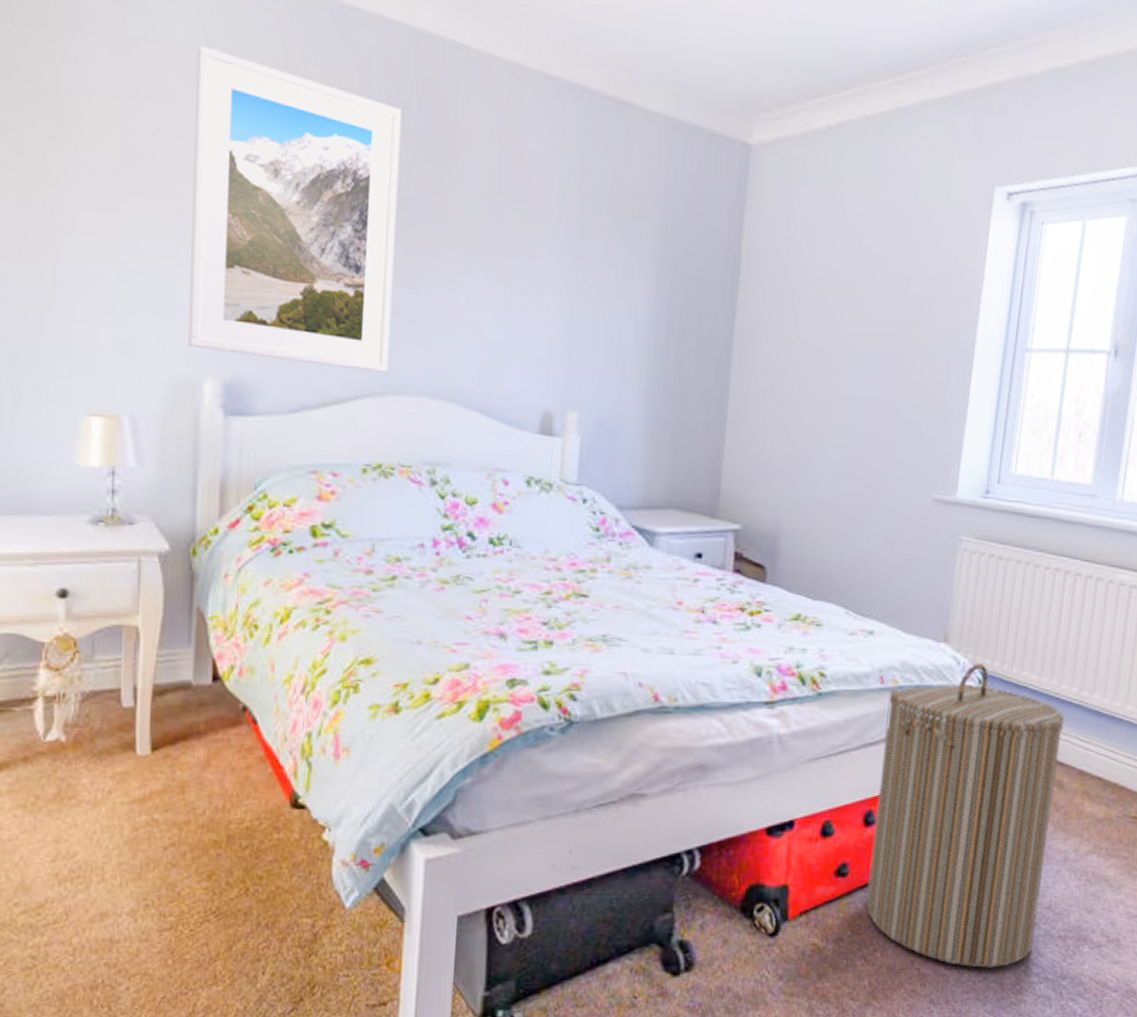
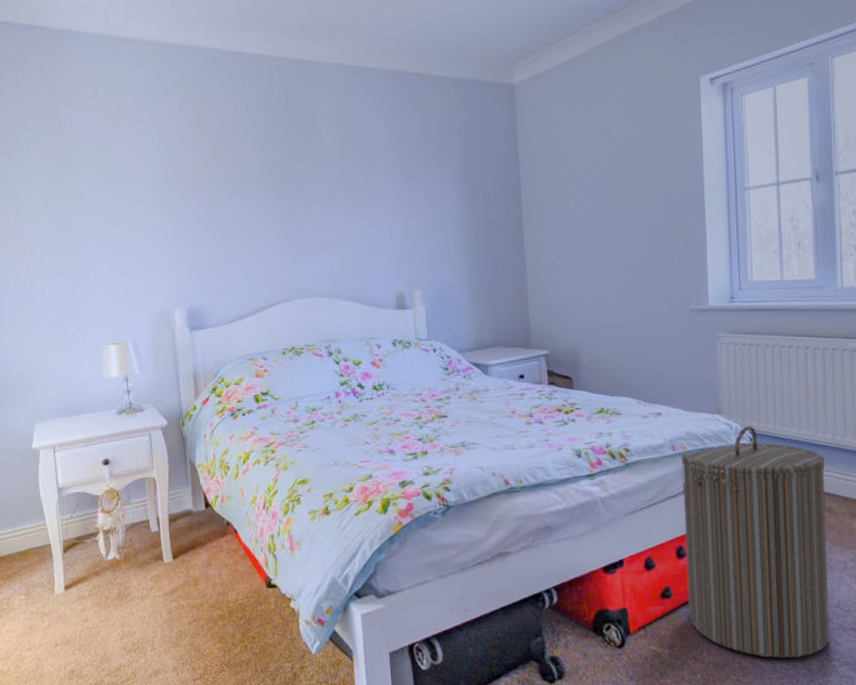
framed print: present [188,45,401,373] -> none [144,97,290,290]

